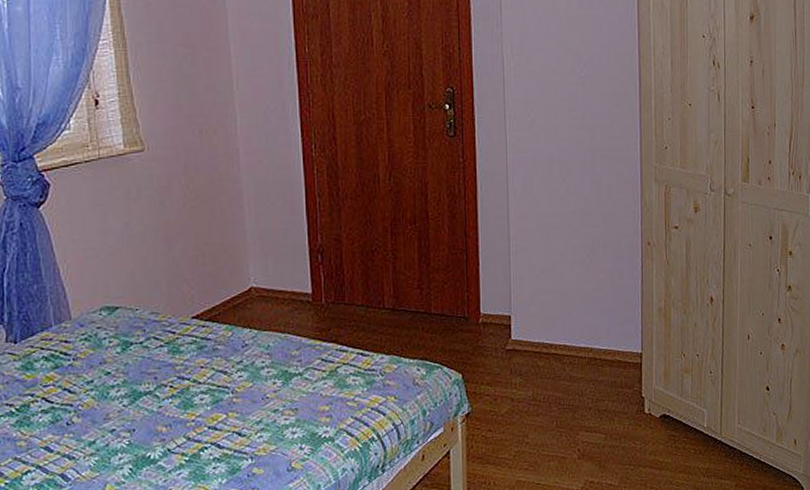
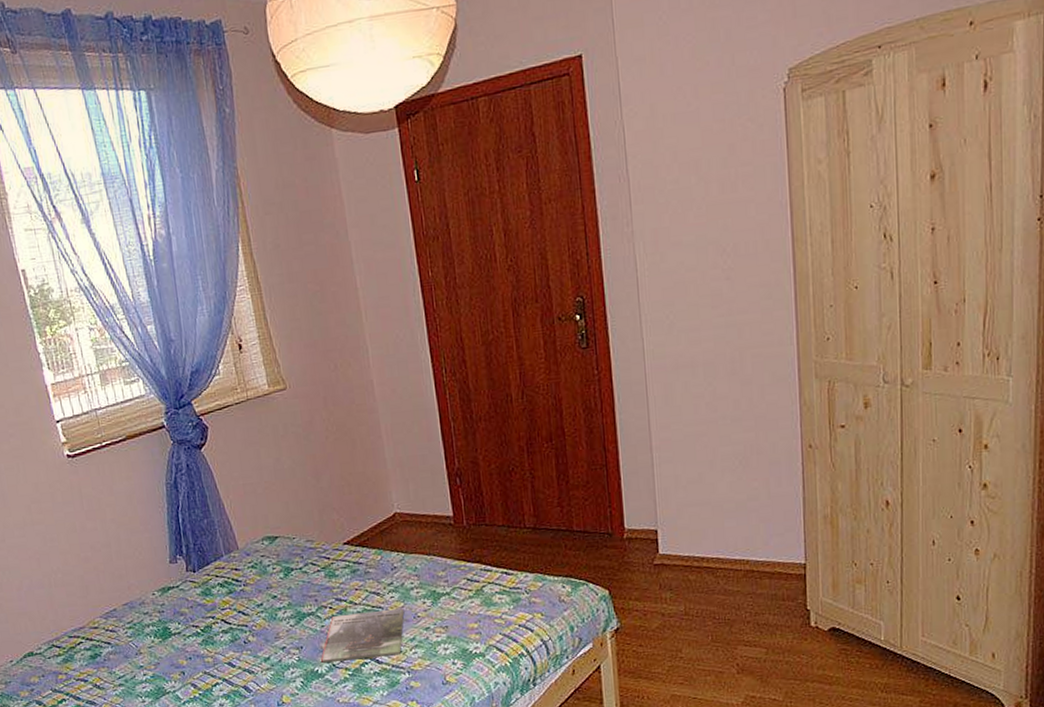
magazine: none [155,388,253,447] -> present [321,608,405,663]

